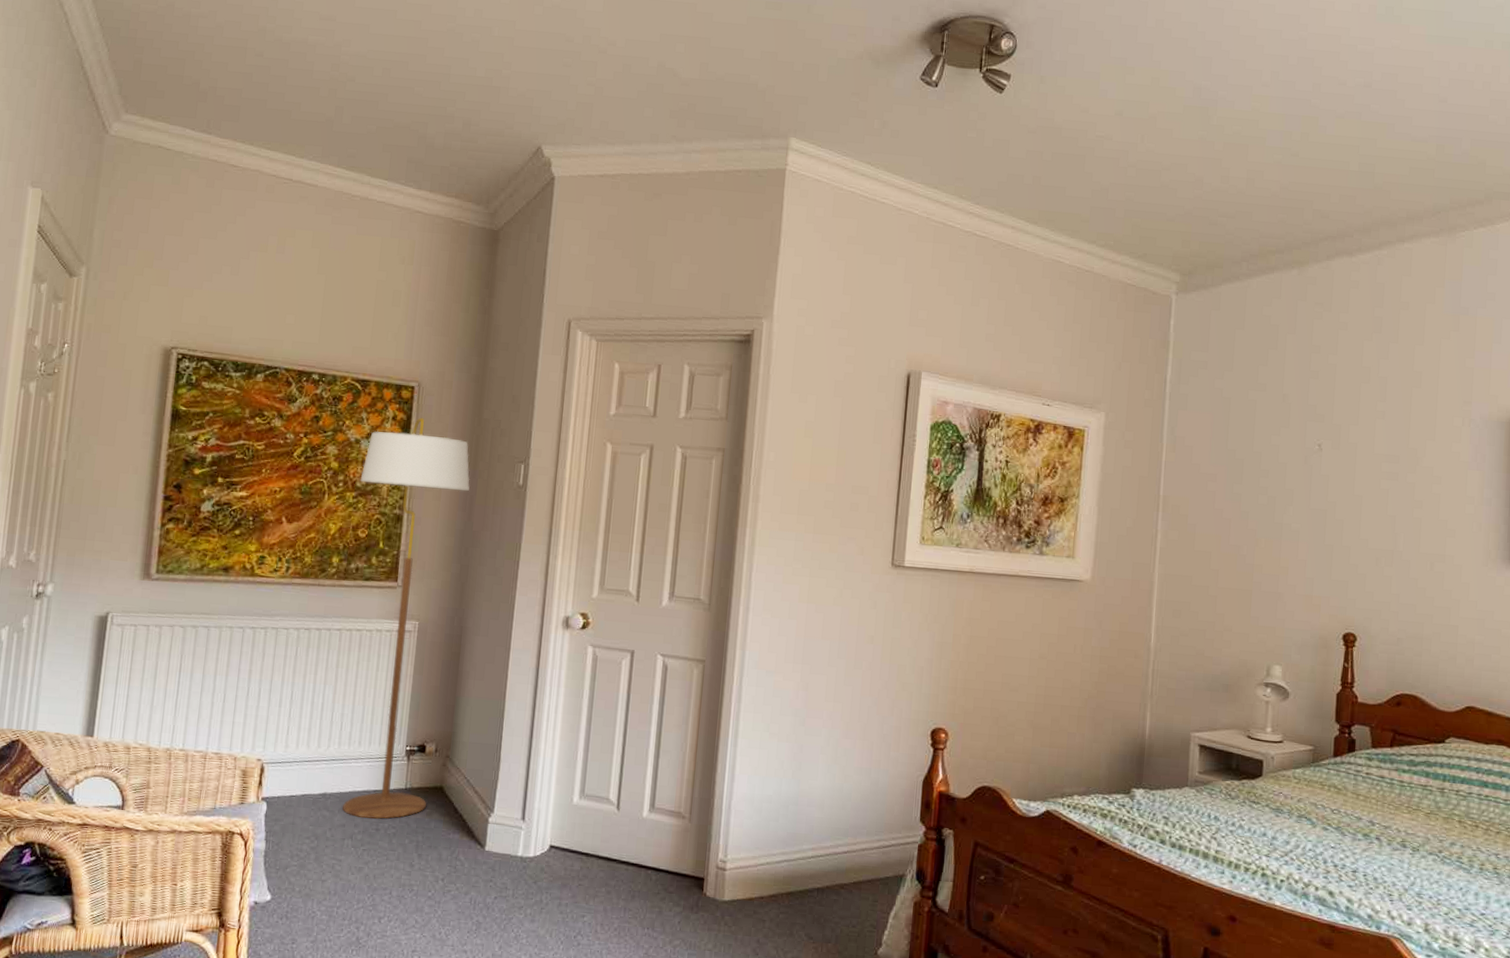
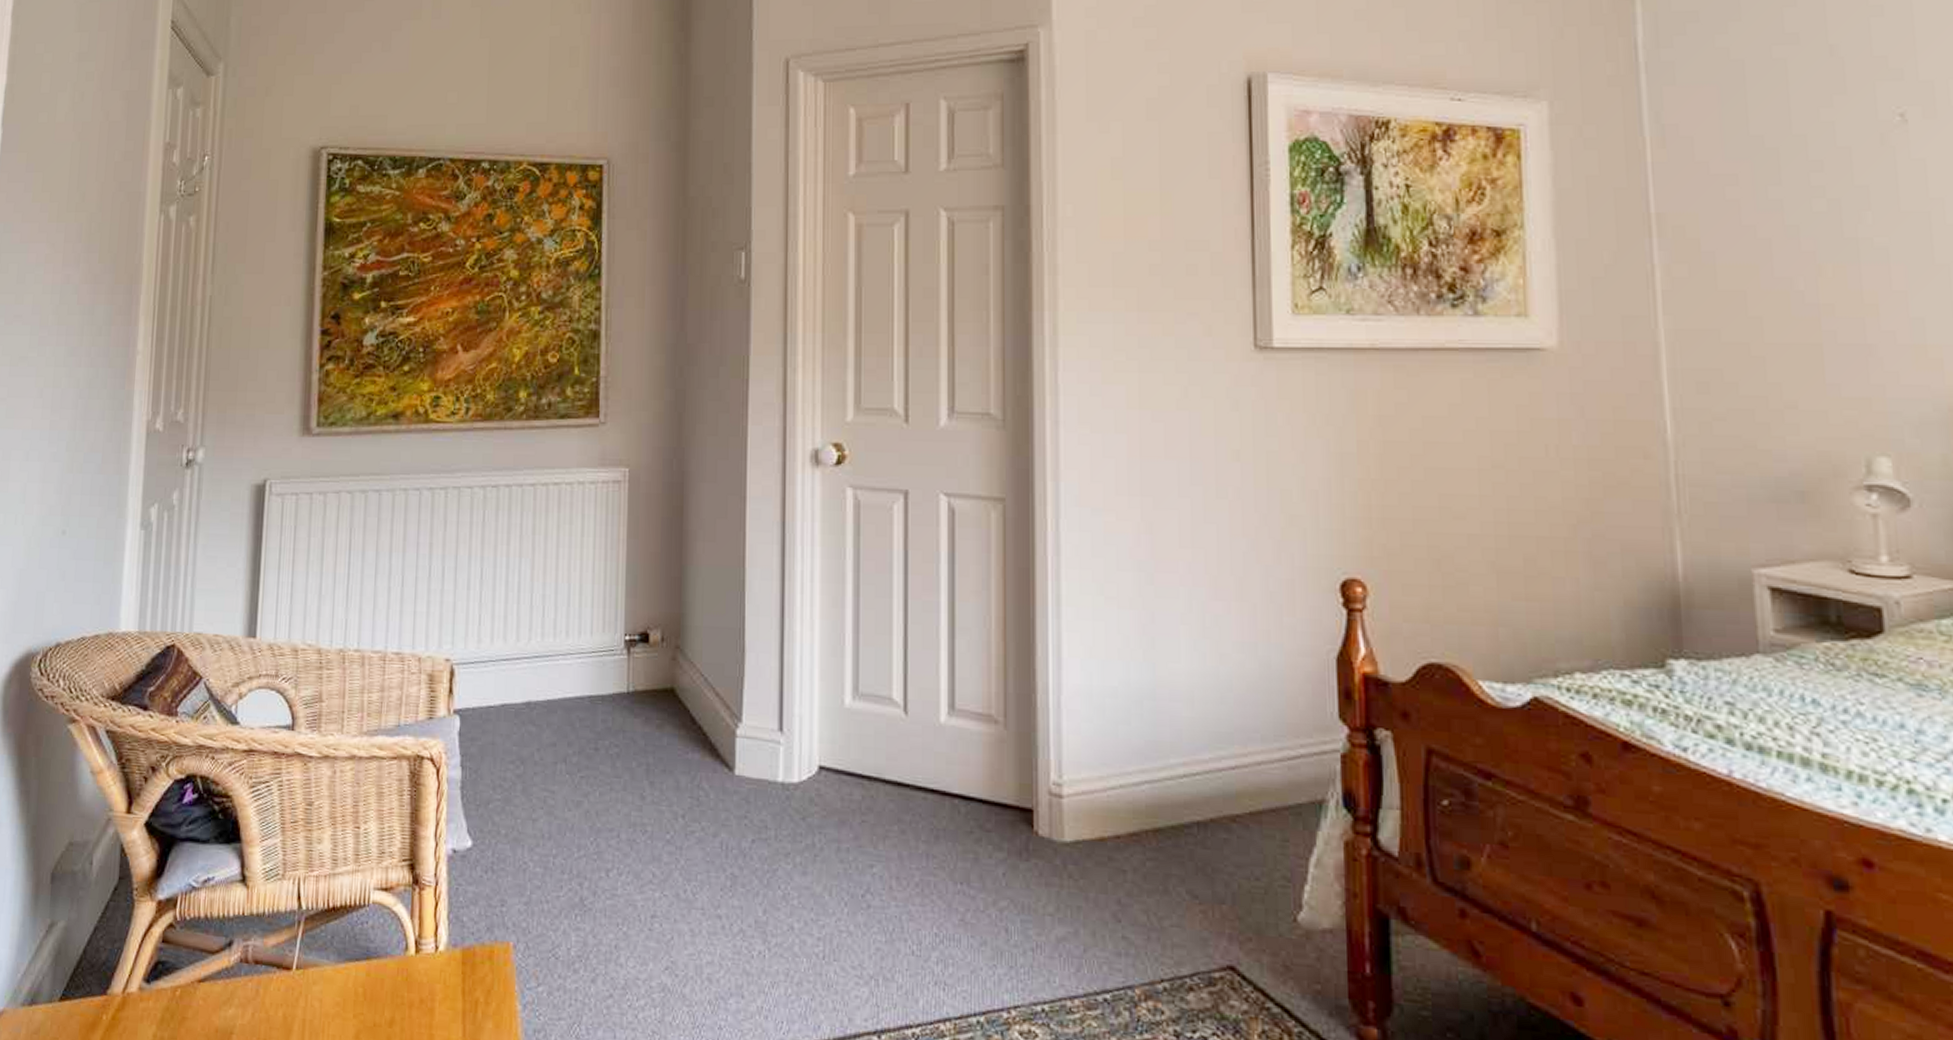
floor lamp: present [342,417,470,819] -> none [546,203,679,735]

